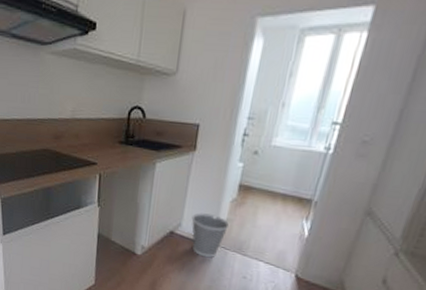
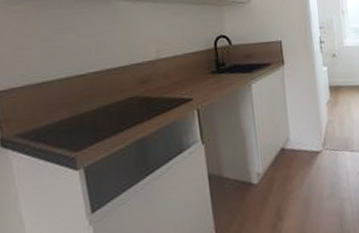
wastebasket: present [191,213,230,258] -> none [297,120,332,165]

